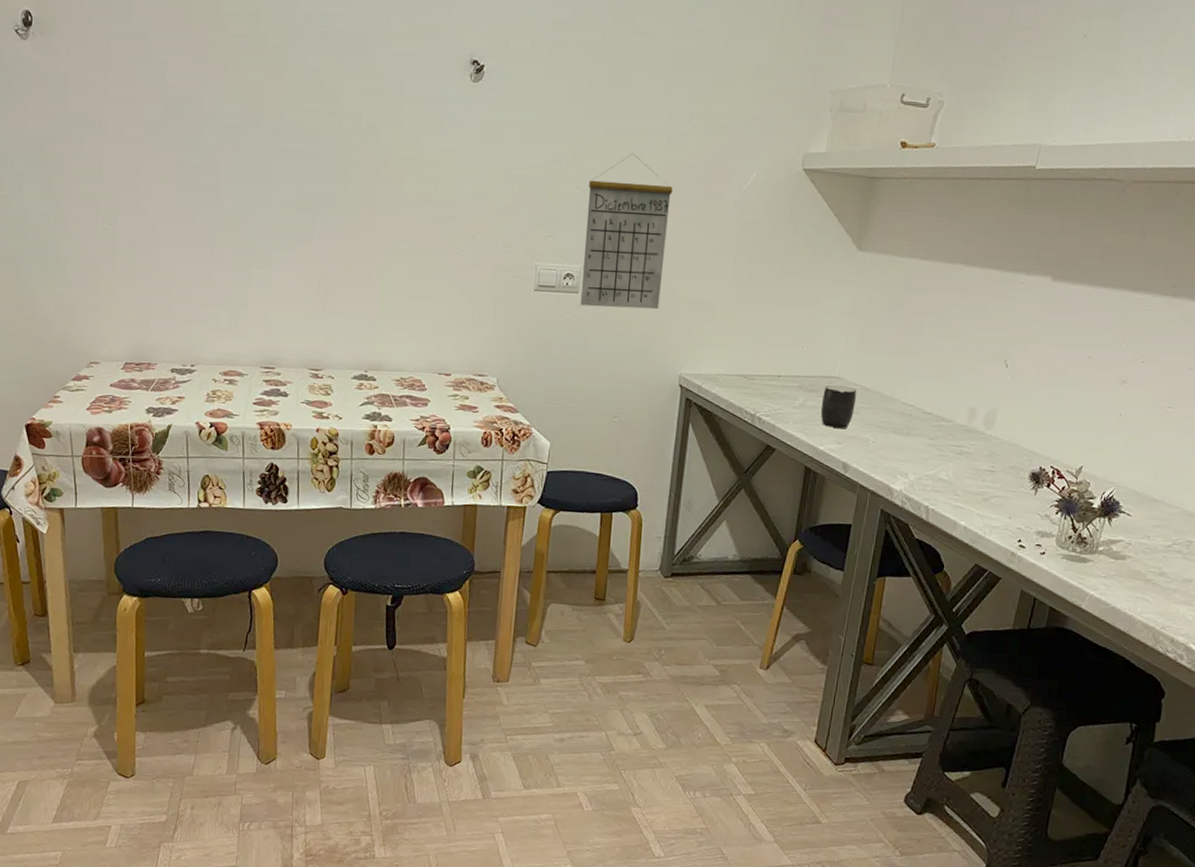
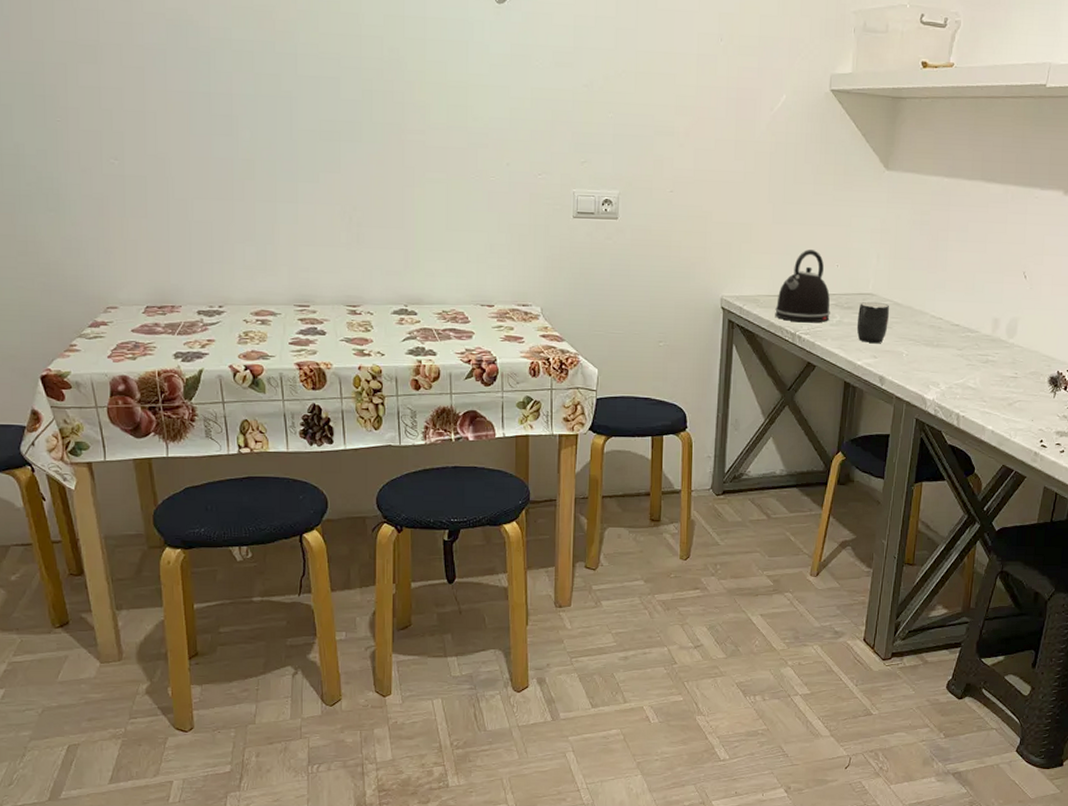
calendar: present [580,153,673,310] -> none [620,75,706,233]
kettle: none [734,329,794,405] -> present [775,250,830,323]

